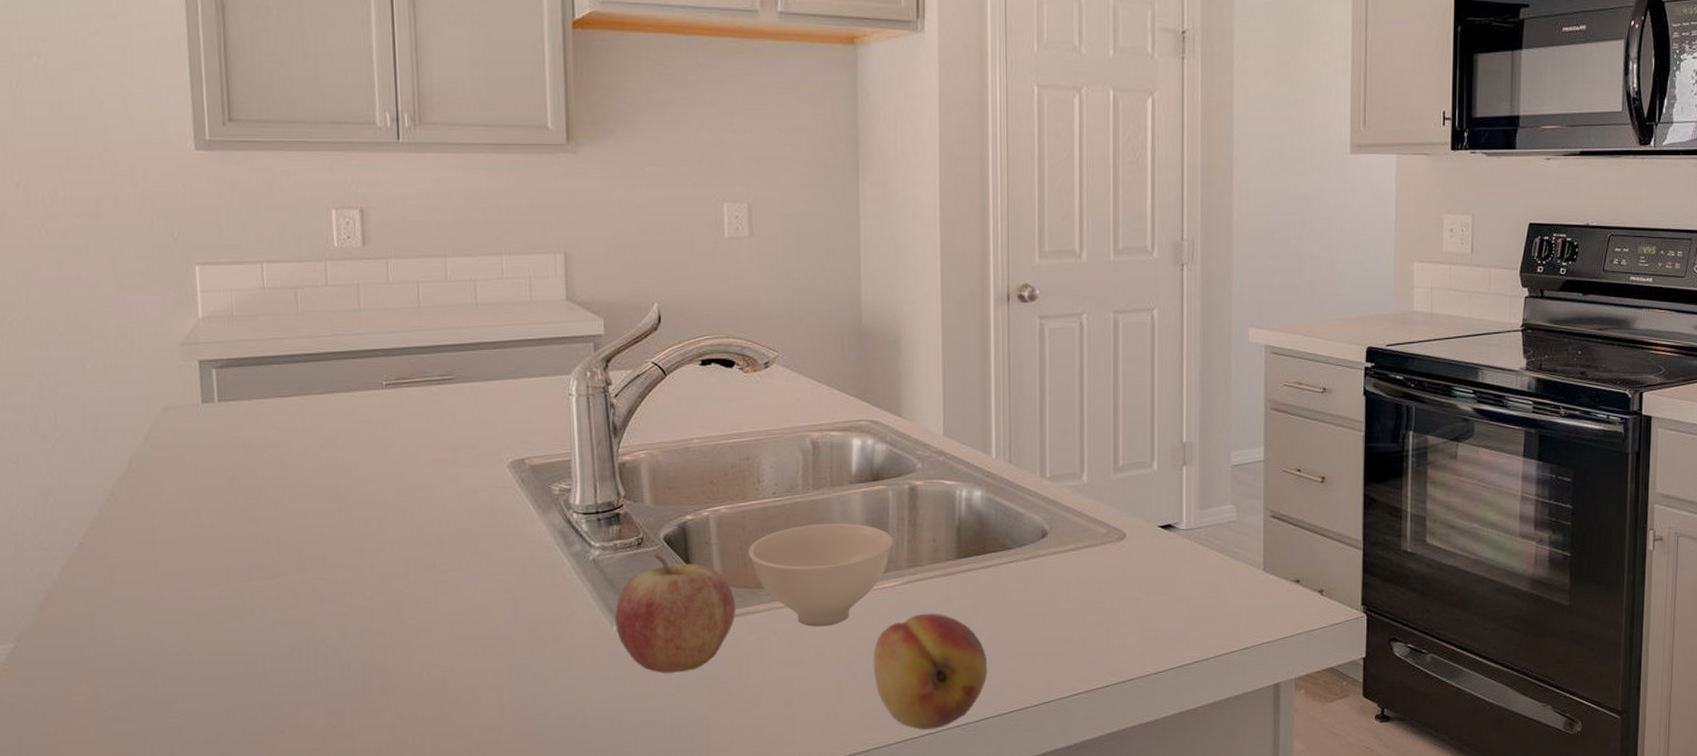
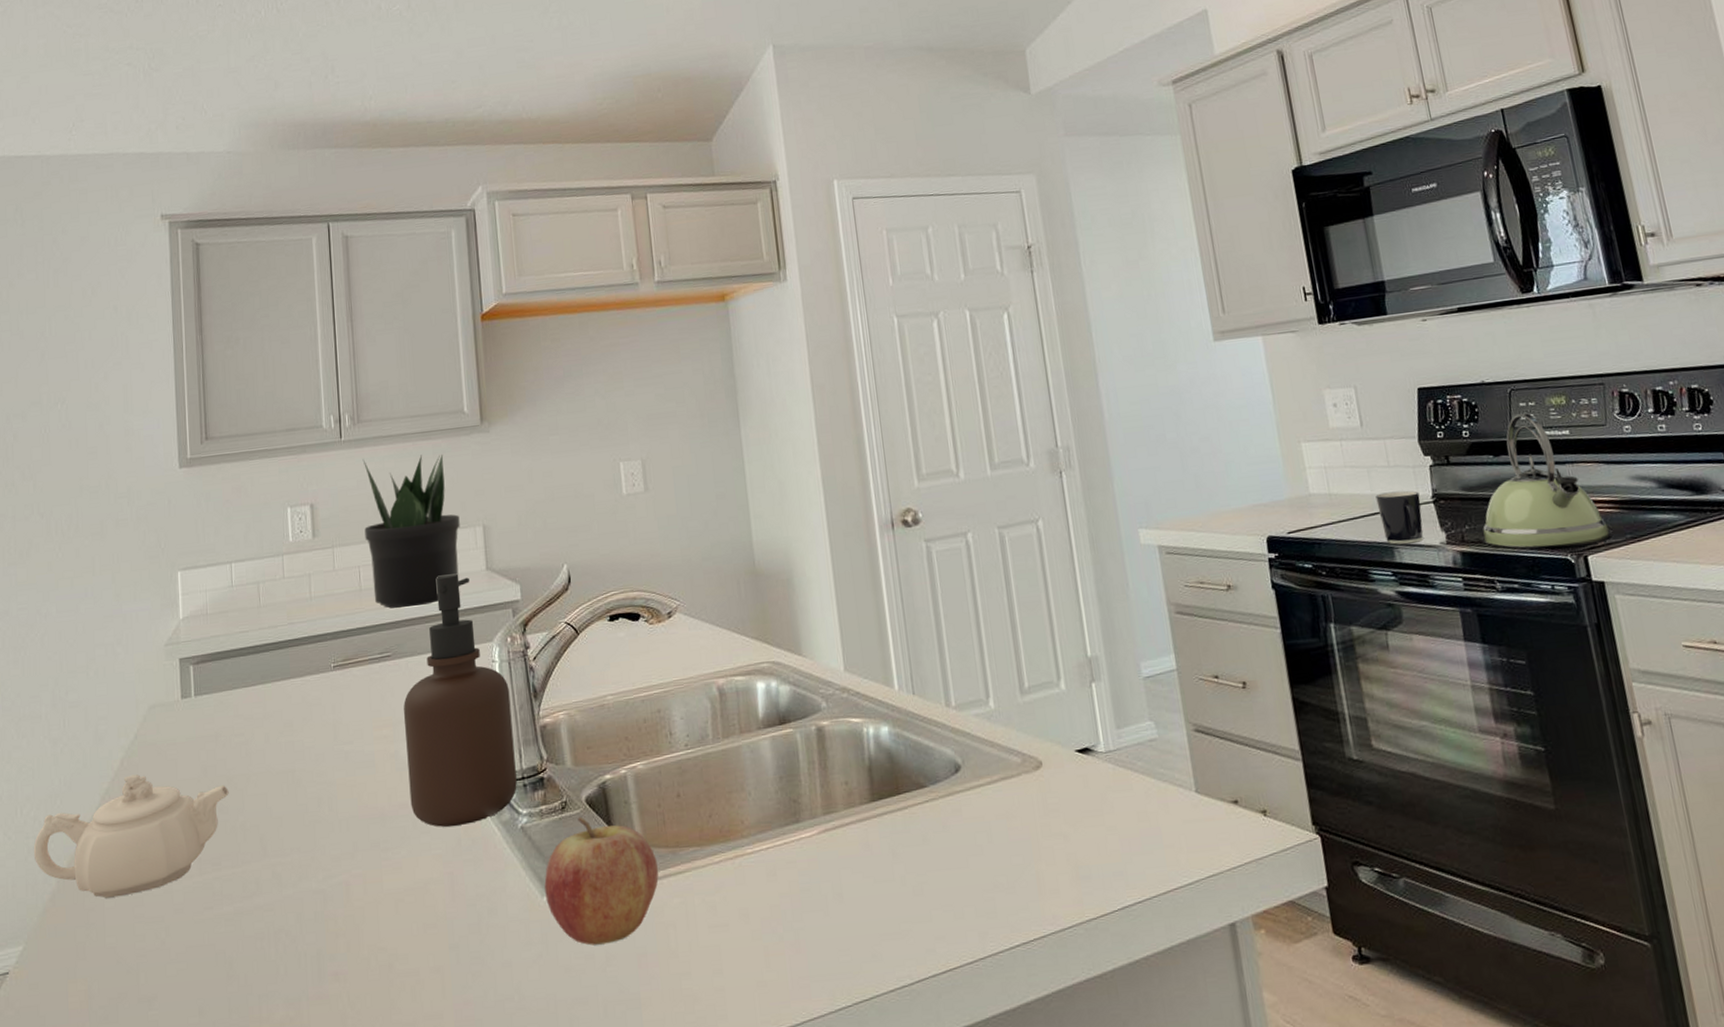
teapot: none [22,478,261,601] -> present [33,774,229,898]
planter: none [424,166,538,330] -> present [362,454,460,608]
soap dispenser: none [465,300,590,554] -> present [403,573,517,827]
bowl: present [747,523,894,627] -> none [665,771,807,886]
fruit: present [873,613,988,730] -> none [797,863,917,997]
mug: none [1471,317,1511,367] -> present [1375,490,1424,545]
kettle: none [1557,257,1668,384] -> present [1482,412,1613,550]

